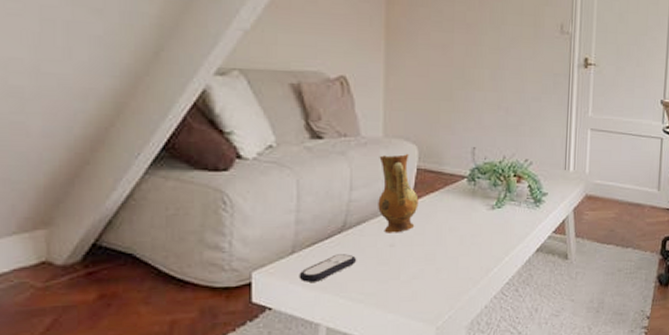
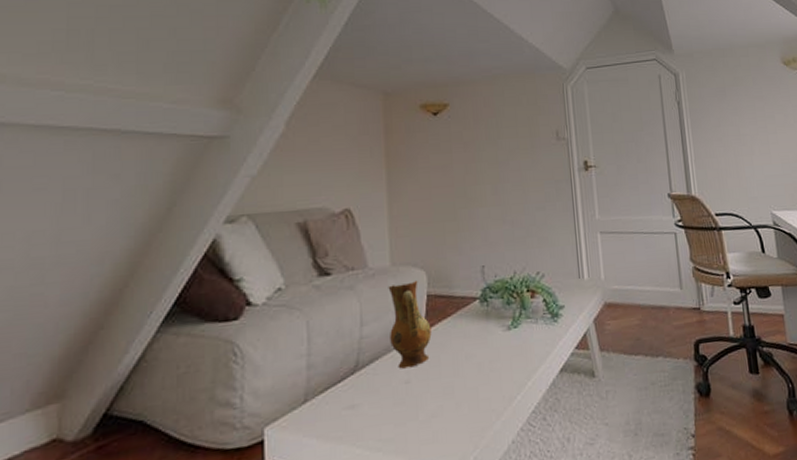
remote control: present [299,254,357,282] -> none [312,396,372,434]

